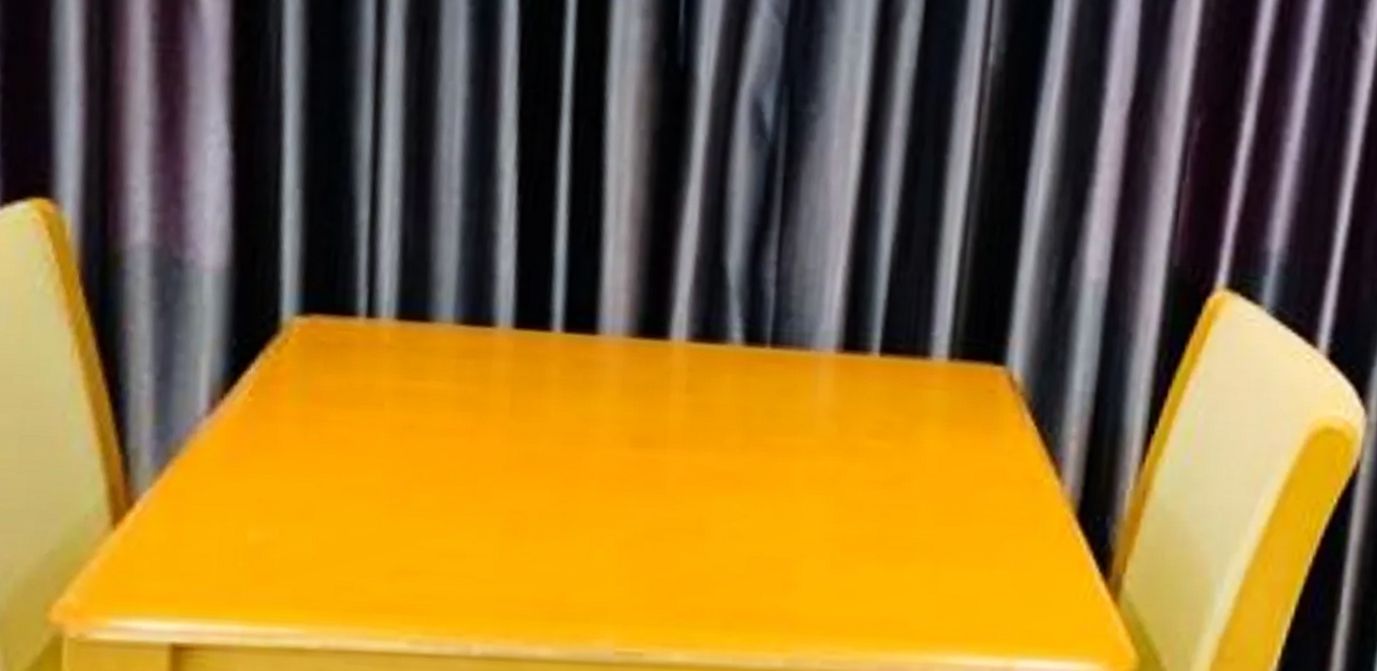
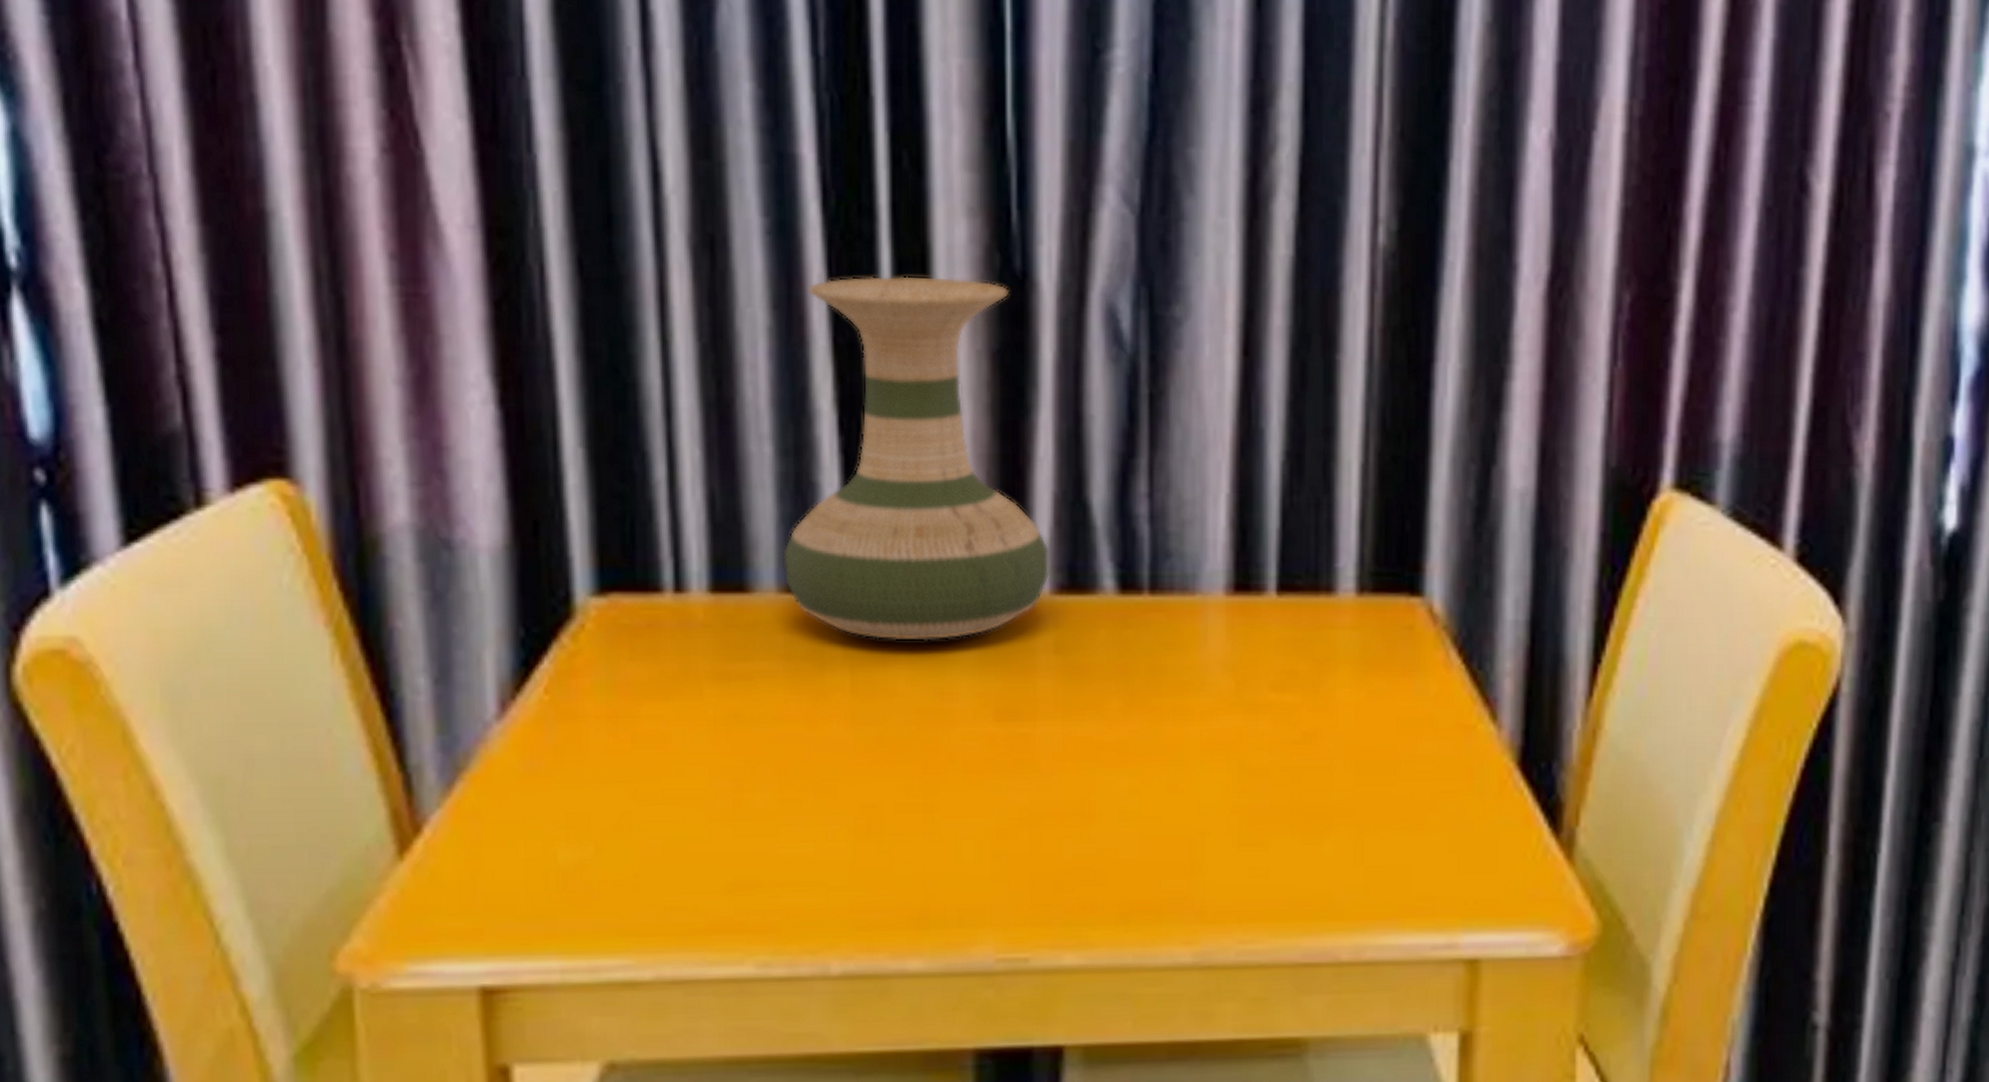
vase: none [461,61,689,374] -> present [783,276,1051,641]

